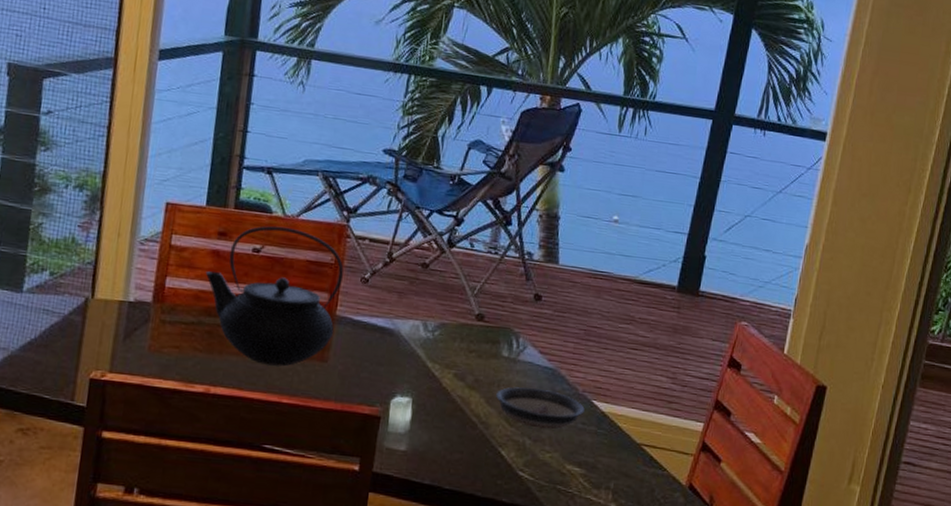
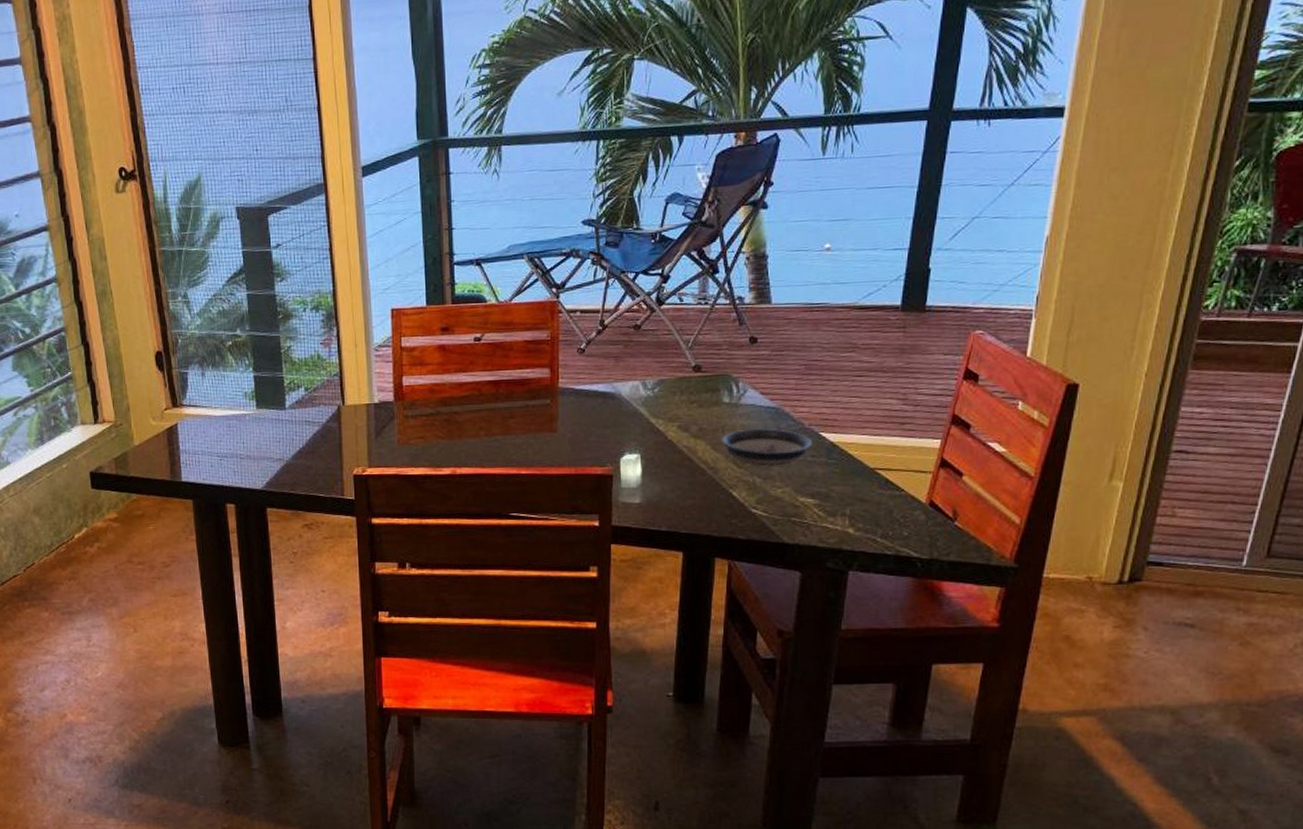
teapot: present [205,226,344,367] -> none [435,312,560,442]

